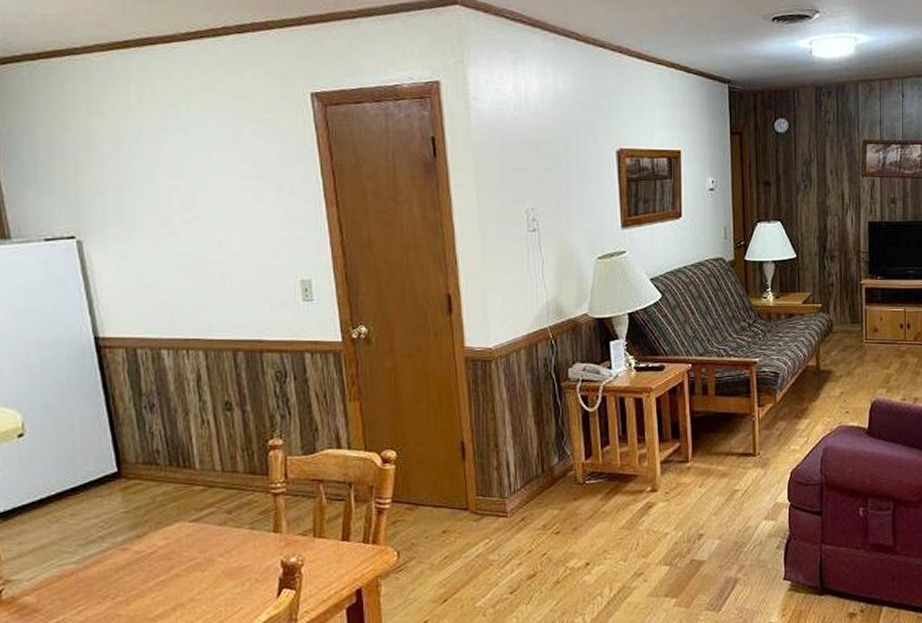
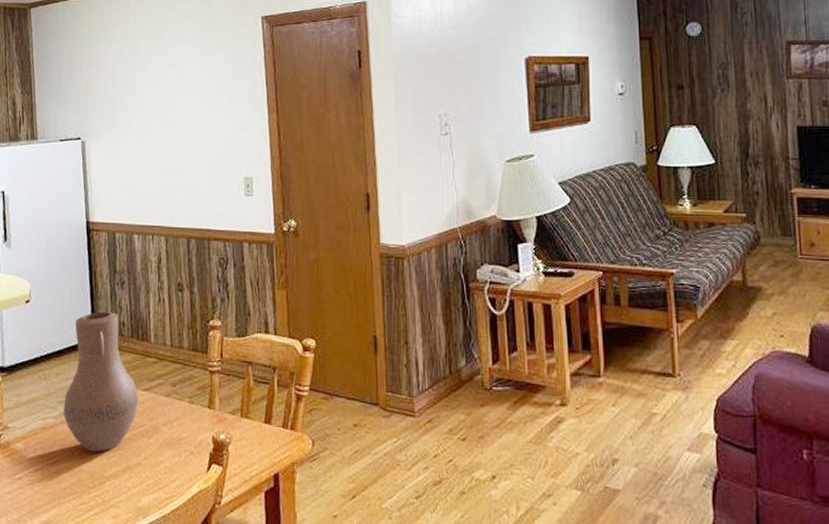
vase: none [86,439,185,594] -> present [63,312,139,452]

